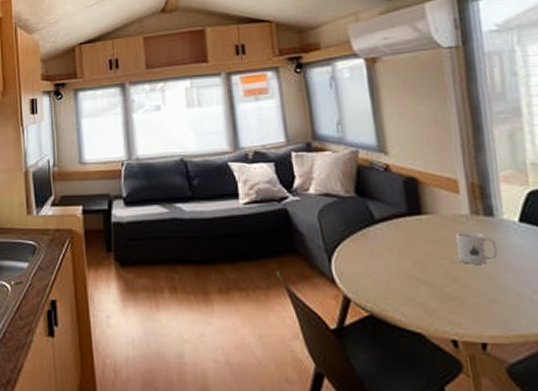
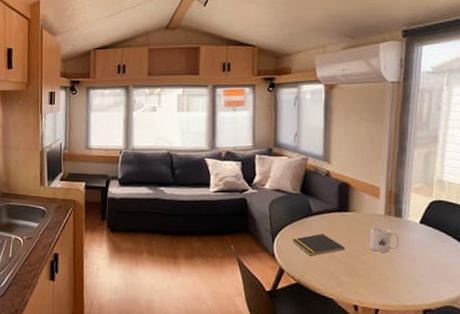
notepad: none [355,246,426,278] -> present [292,234,345,257]

